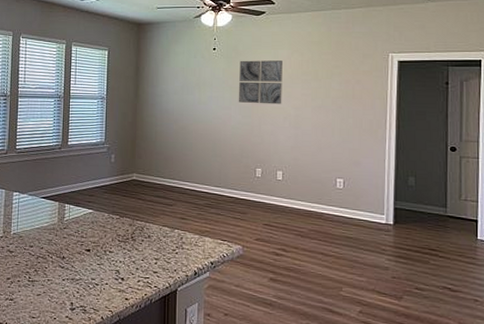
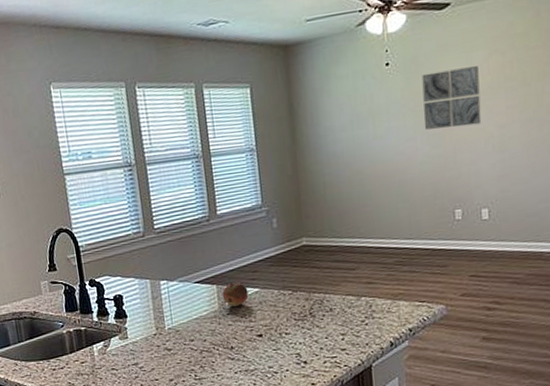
fruit: none [62,201,84,223] -> present [222,281,249,307]

